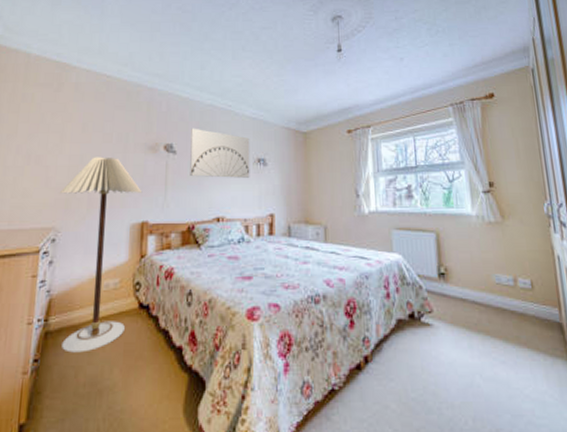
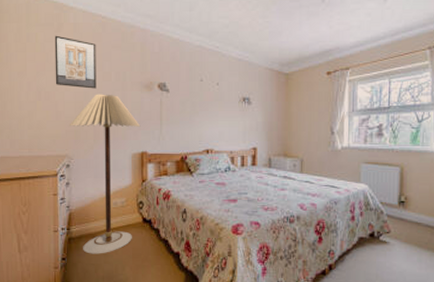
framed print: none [48,95,98,151] -> present [54,35,96,89]
wall art: present [190,128,250,178] -> none [182,68,236,115]

